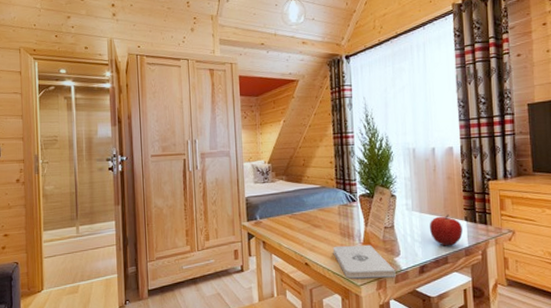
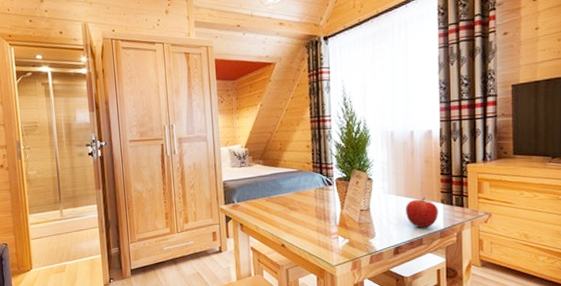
notepad: present [332,244,396,279] -> none [308,227,370,260]

